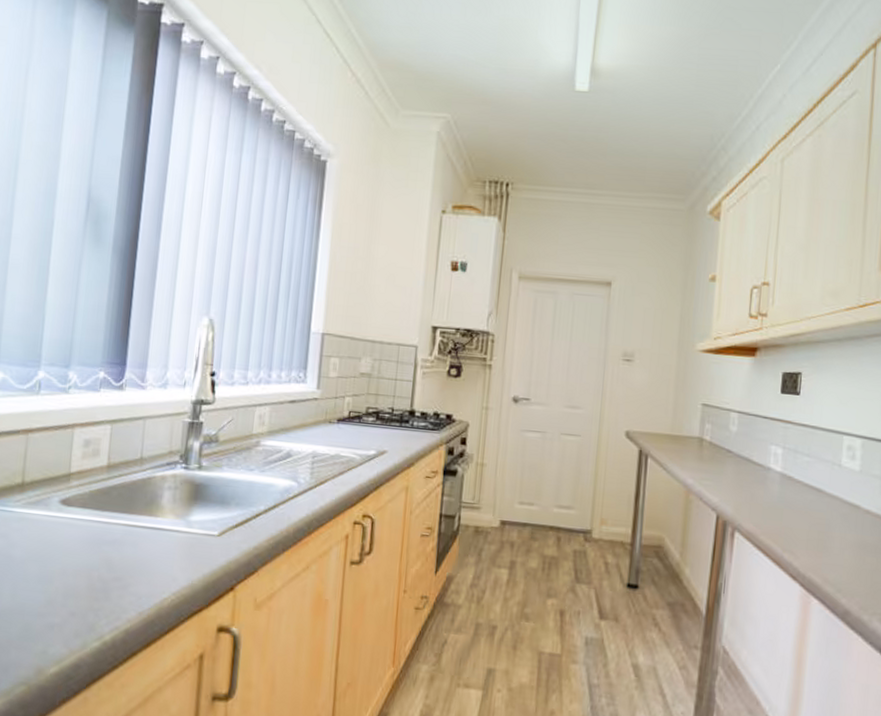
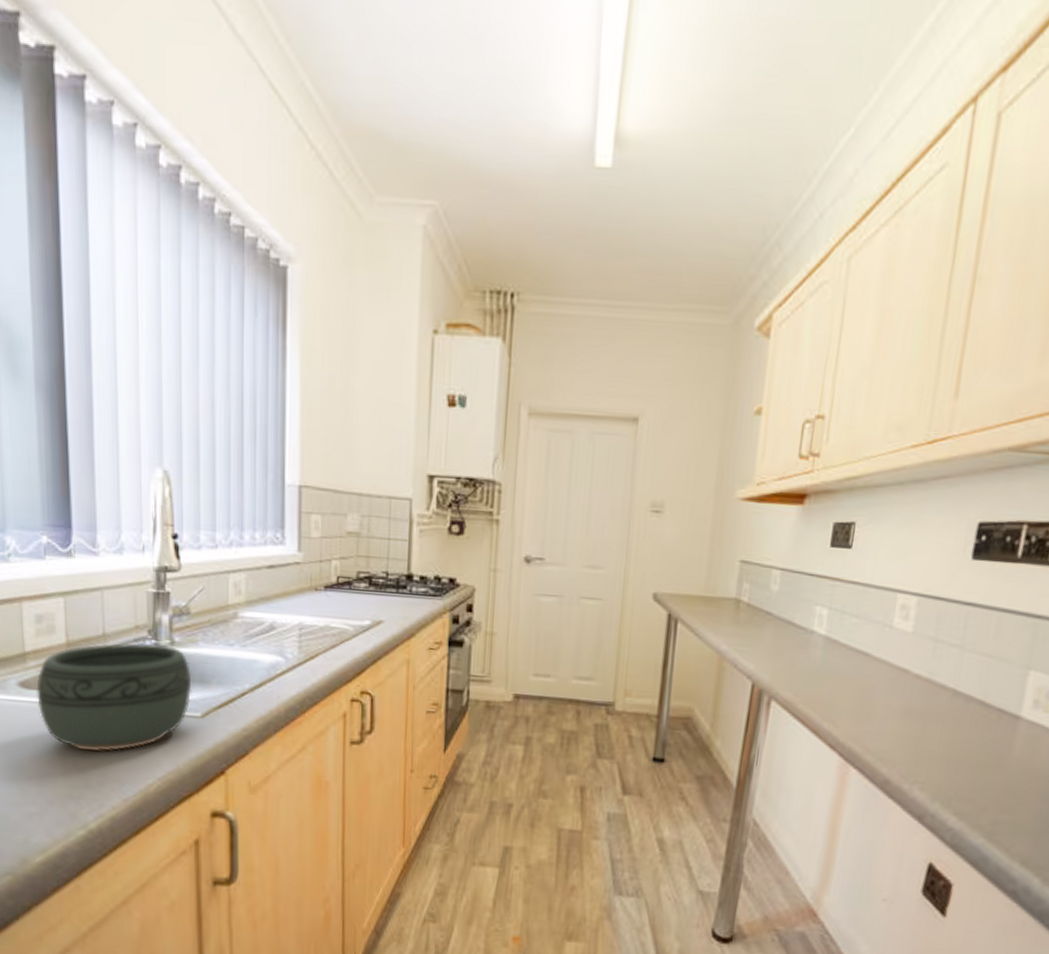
bowl: none [74,466,214,566] -> present [36,642,192,752]

